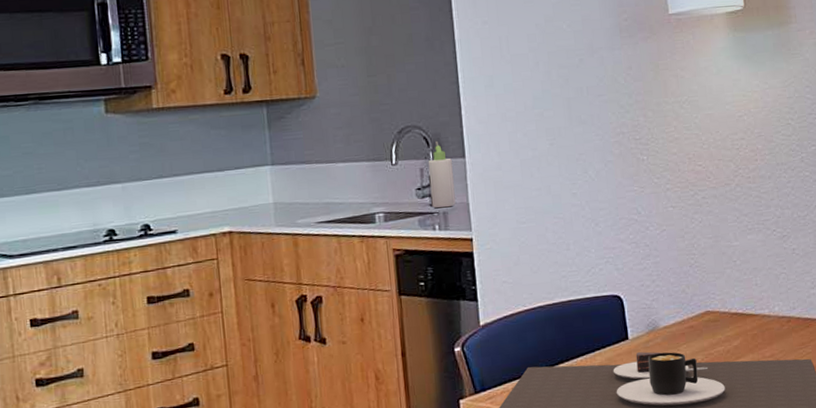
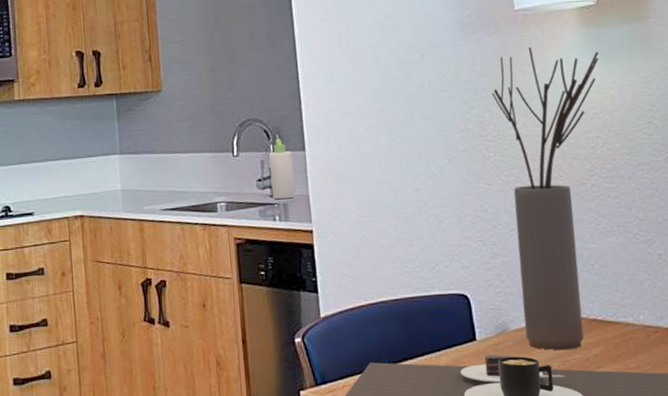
vase: none [646,51,745,344] -> present [492,47,599,350]

